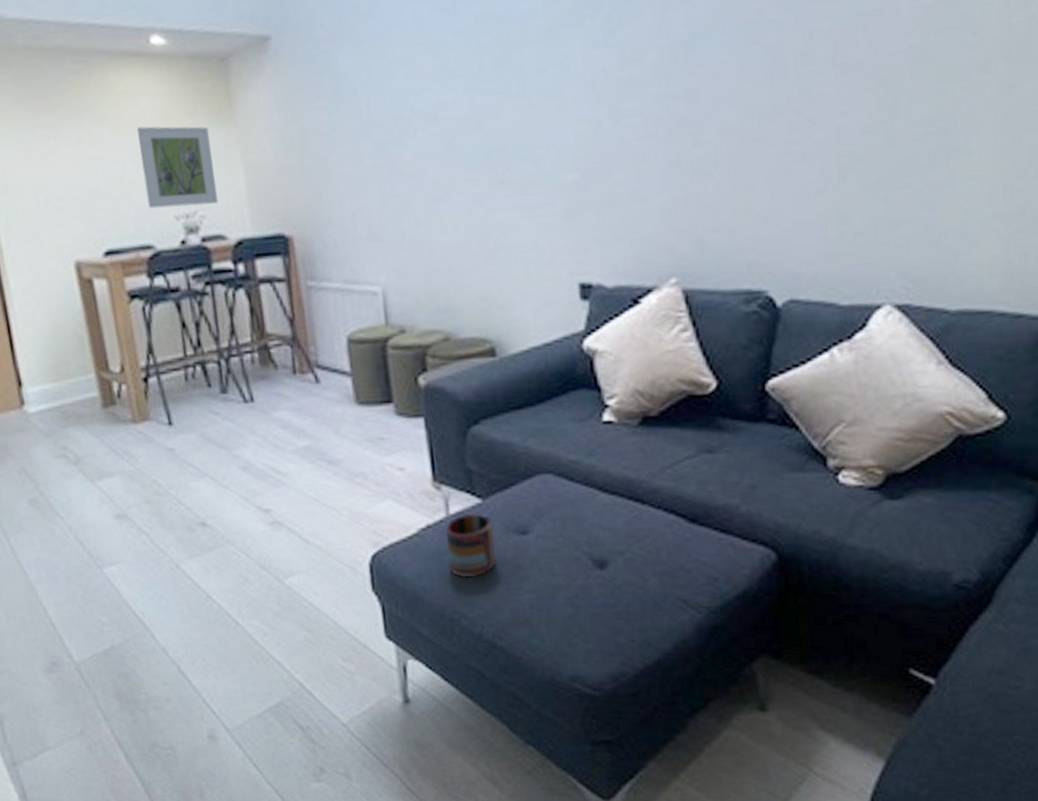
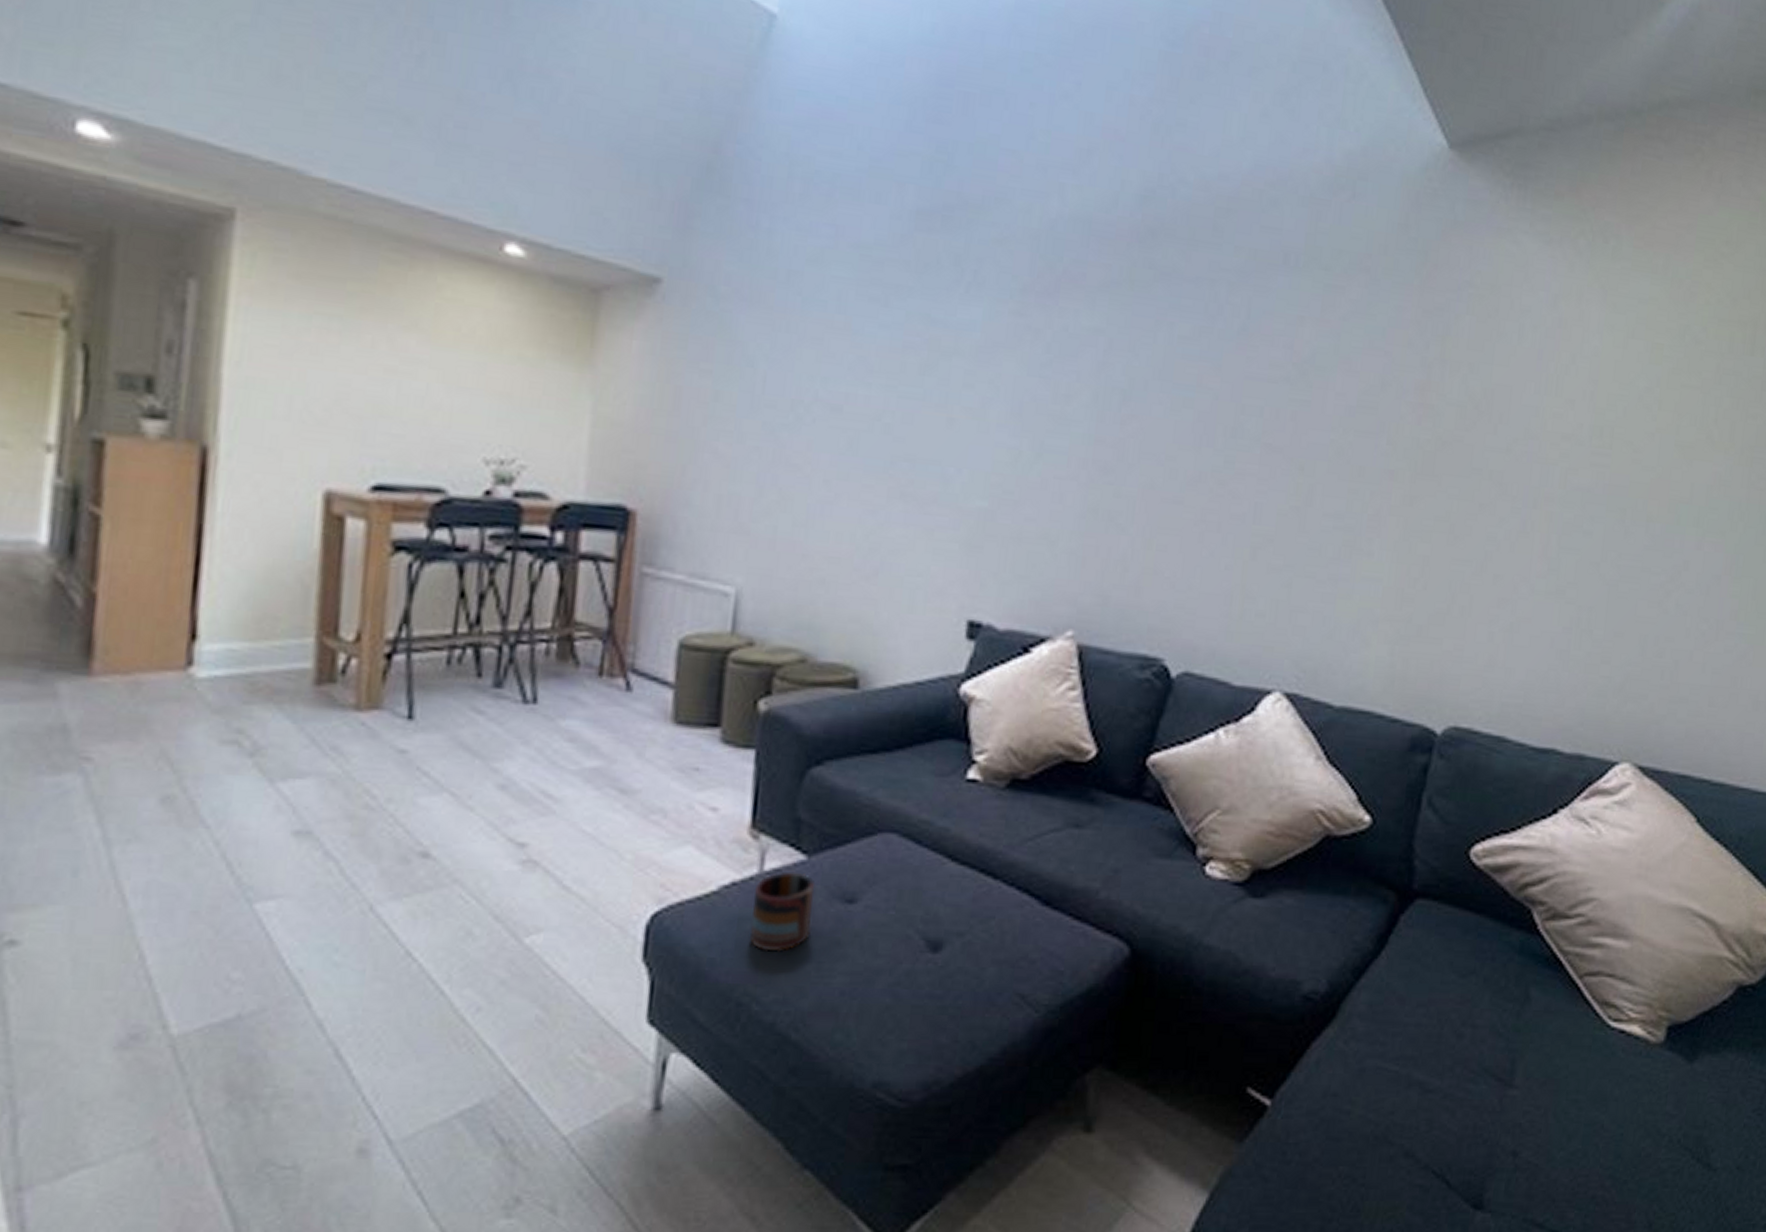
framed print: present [137,126,219,209] -> none [450,344,556,455]

